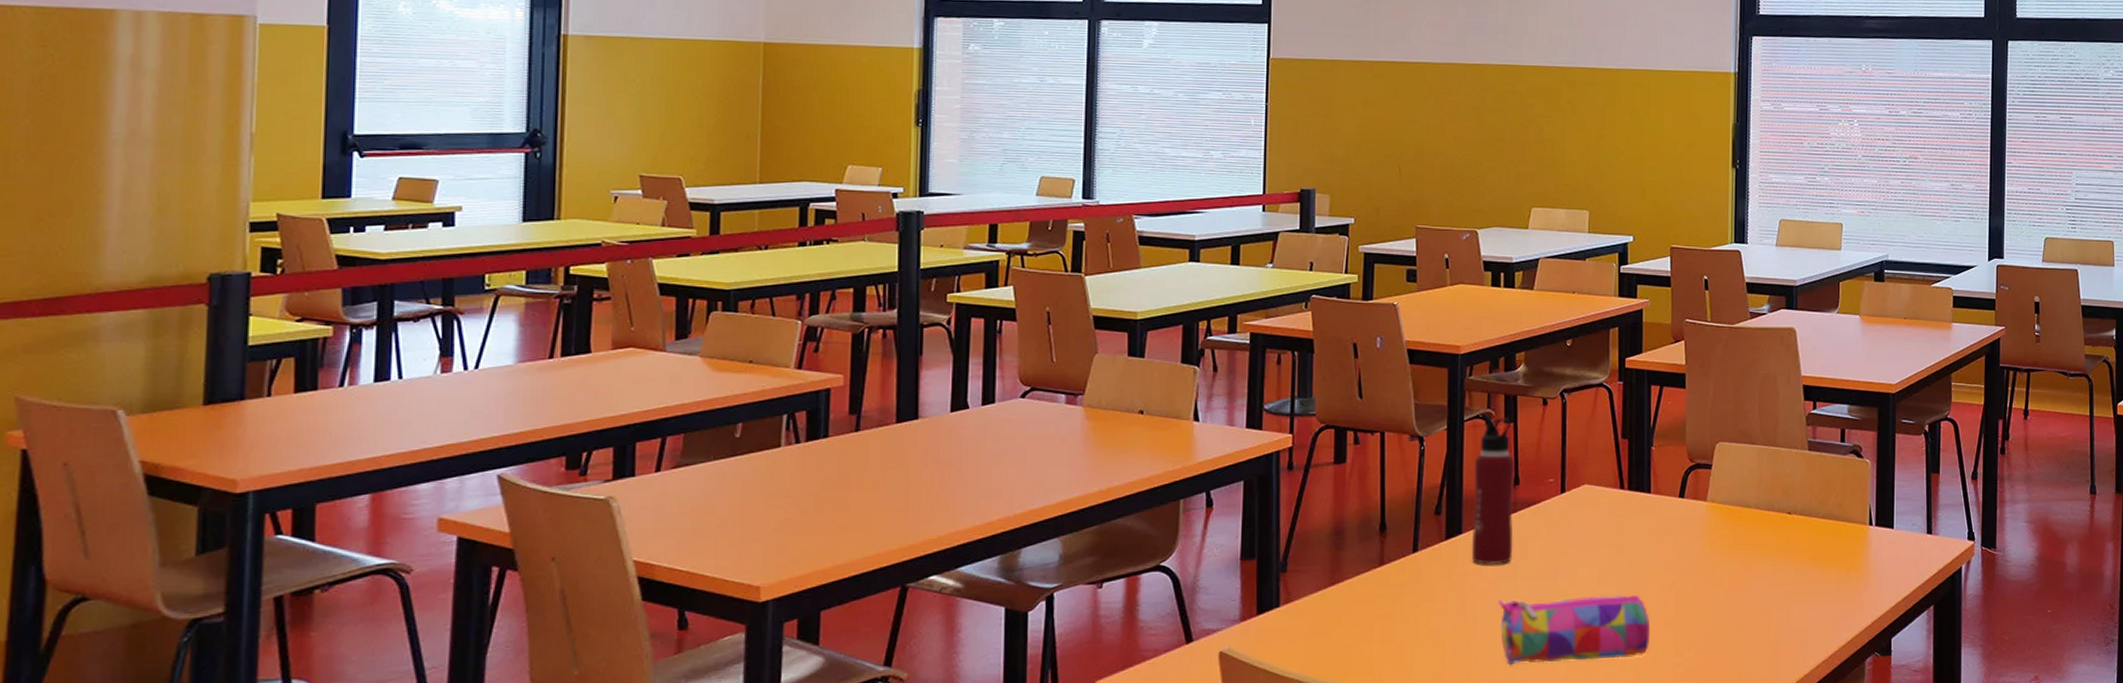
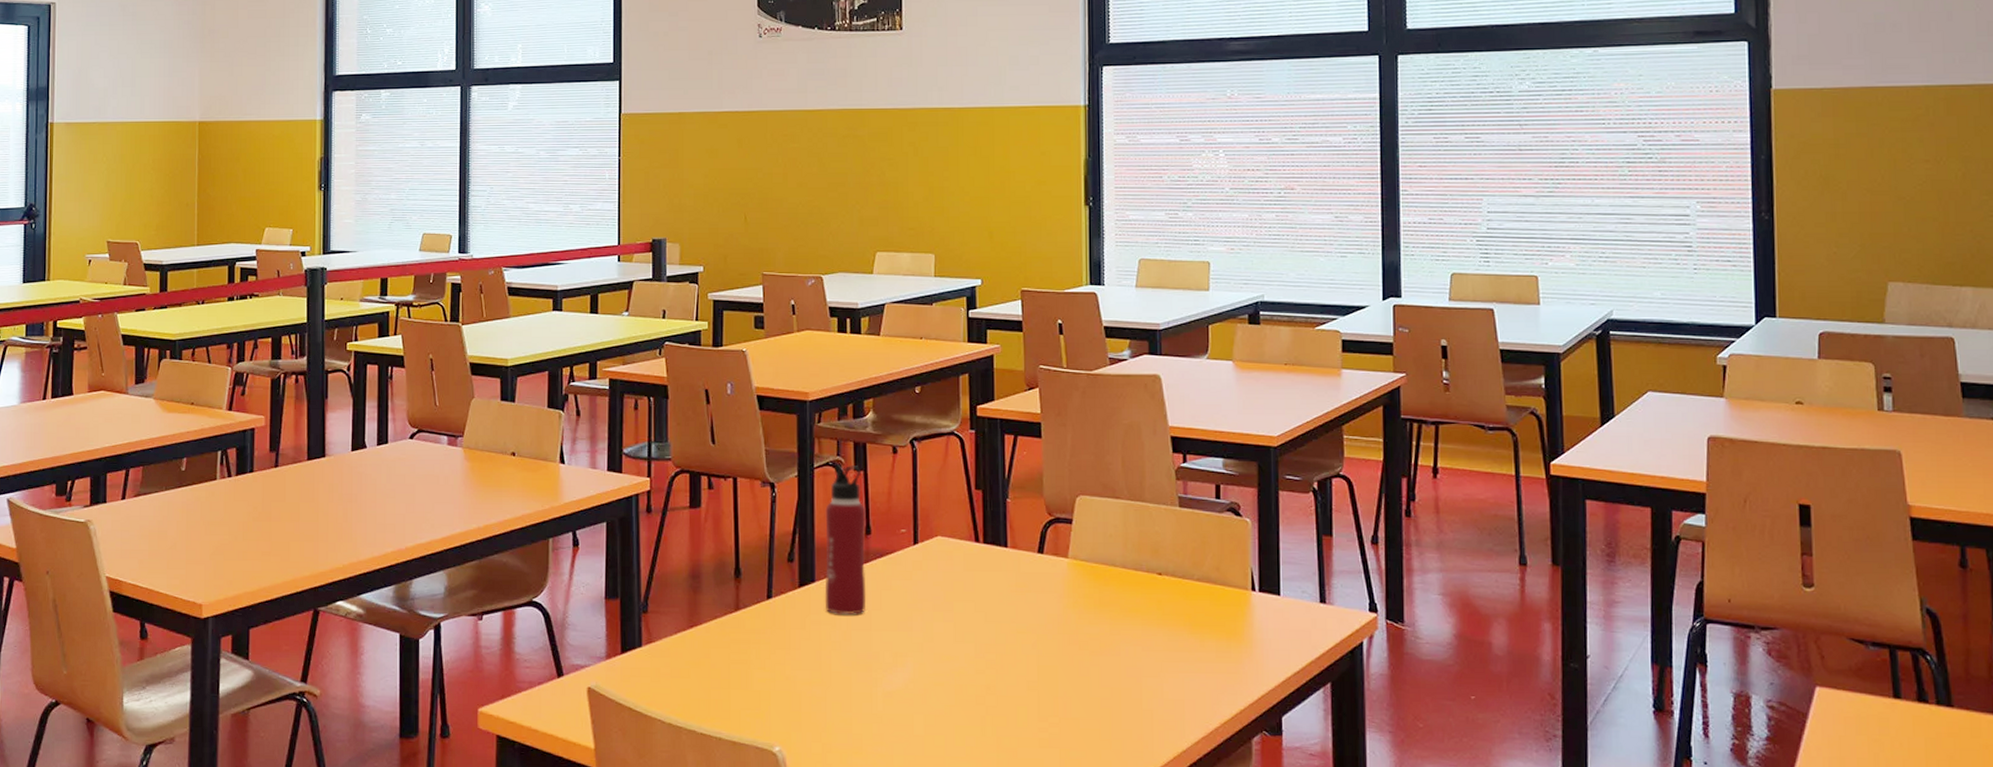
pencil case: present [1498,594,1651,665] -> none [853,650,1012,719]

